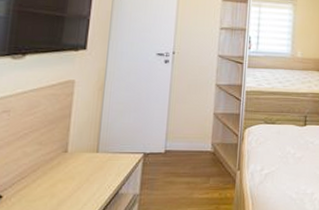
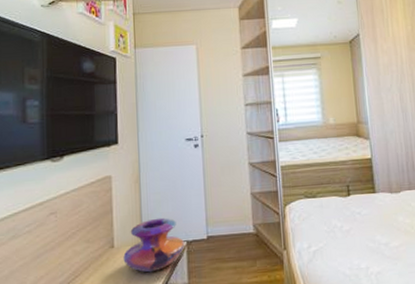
decorative vase: none [75,127,142,181] -> present [123,217,185,273]

